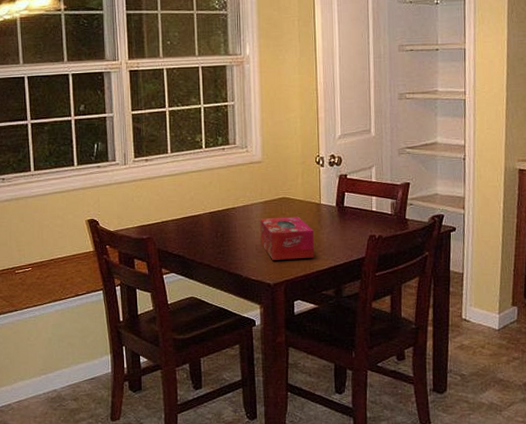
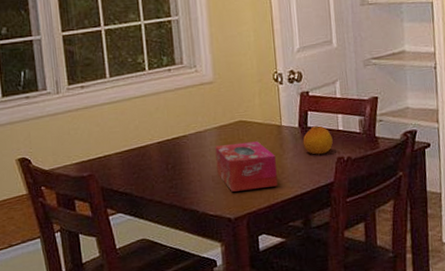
fruit: none [339,206,366,232] -> present [303,125,333,155]

